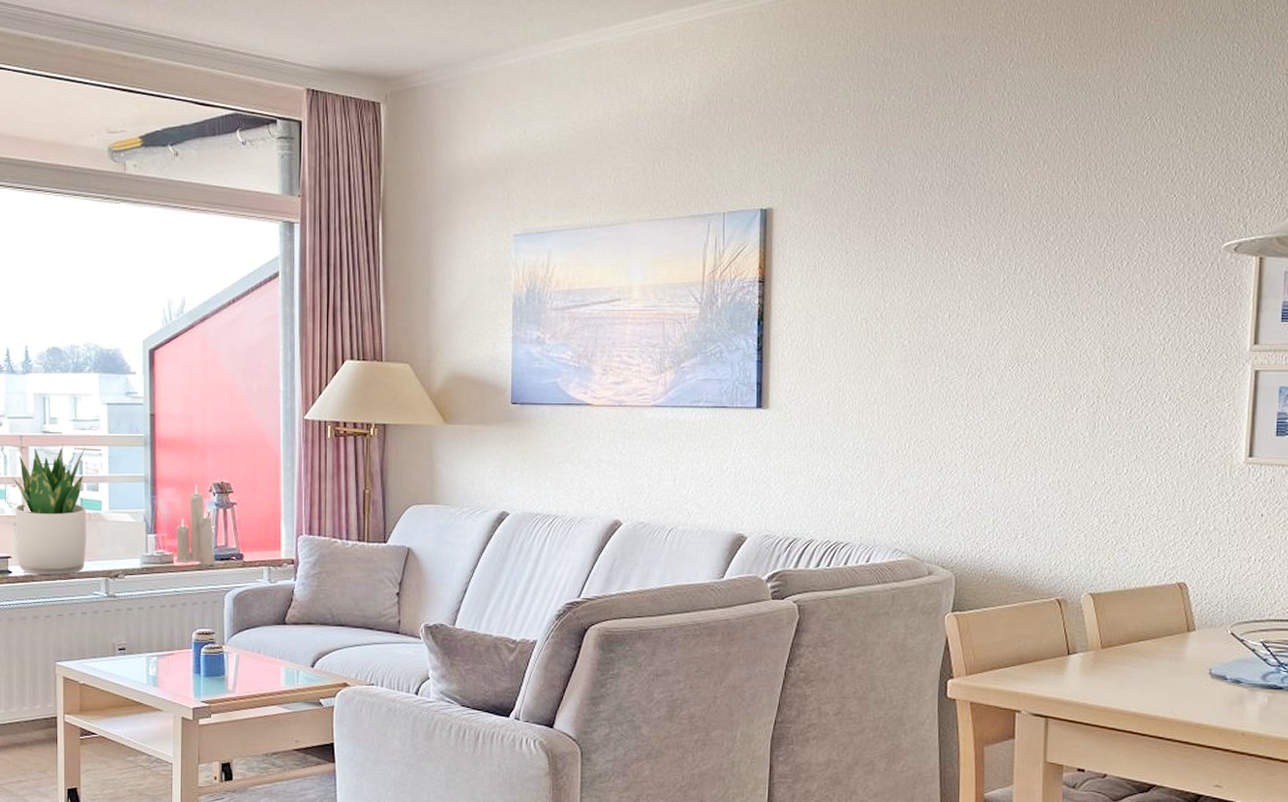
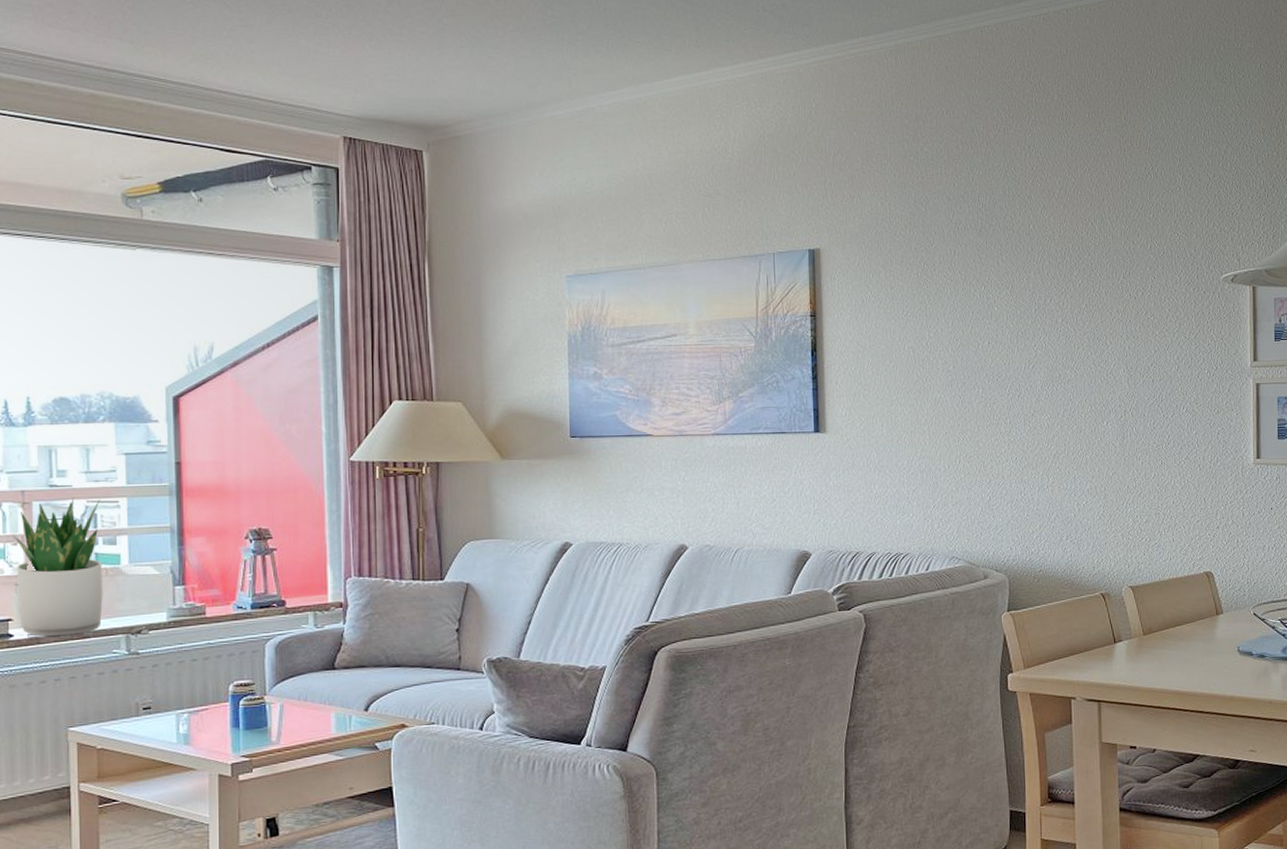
candle: present [175,485,216,566] -> none [207,532,255,615]

